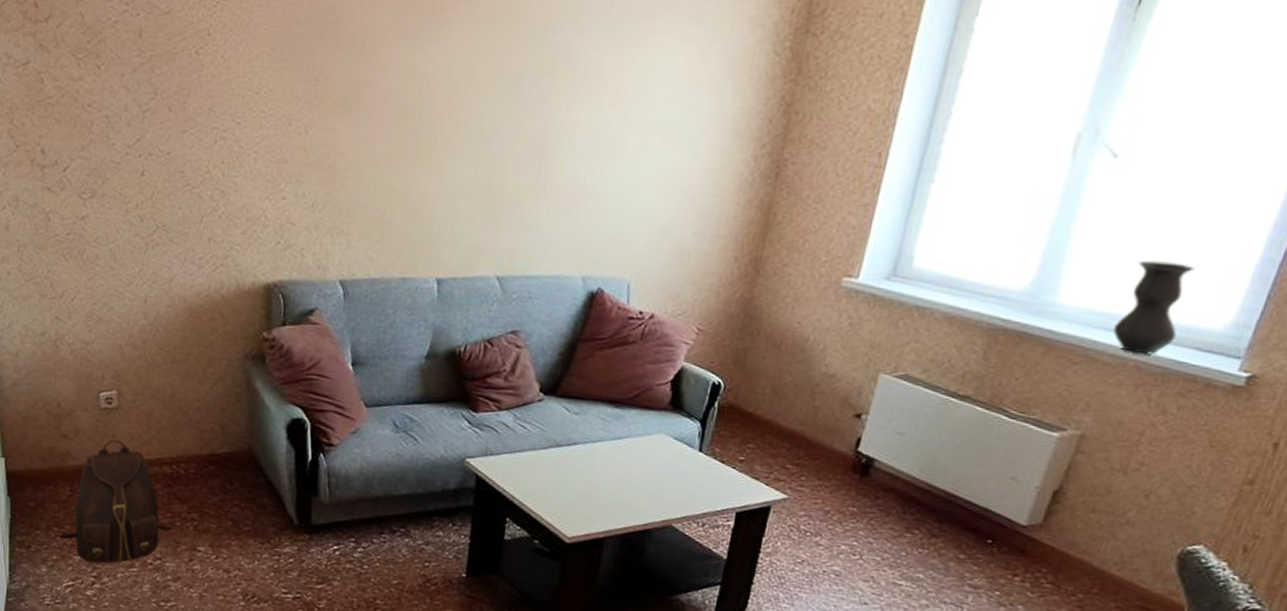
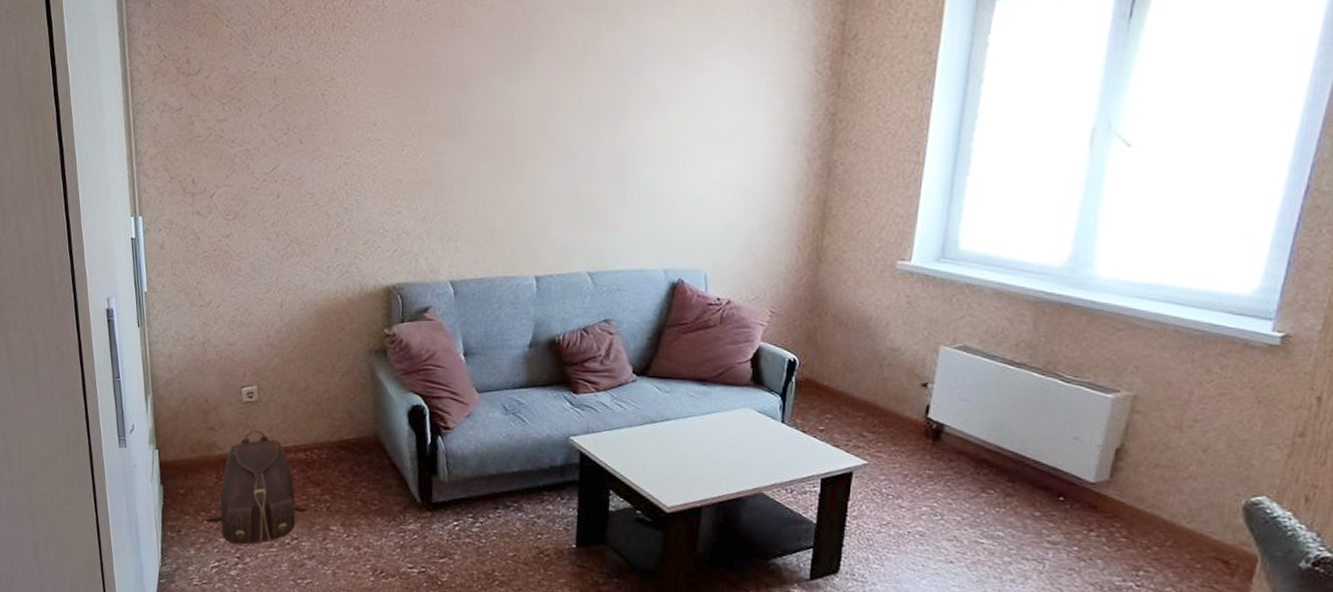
vase: present [1113,260,1195,356] -> none [1150,235,1216,320]

